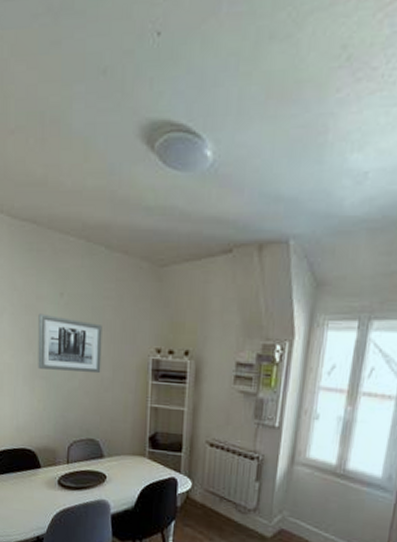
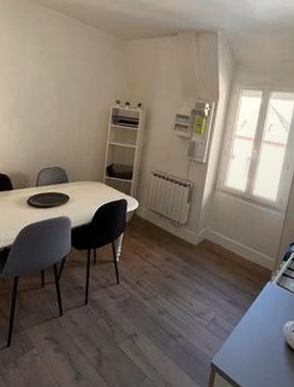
wall art: present [38,313,102,374] -> none [17,66,74,116]

